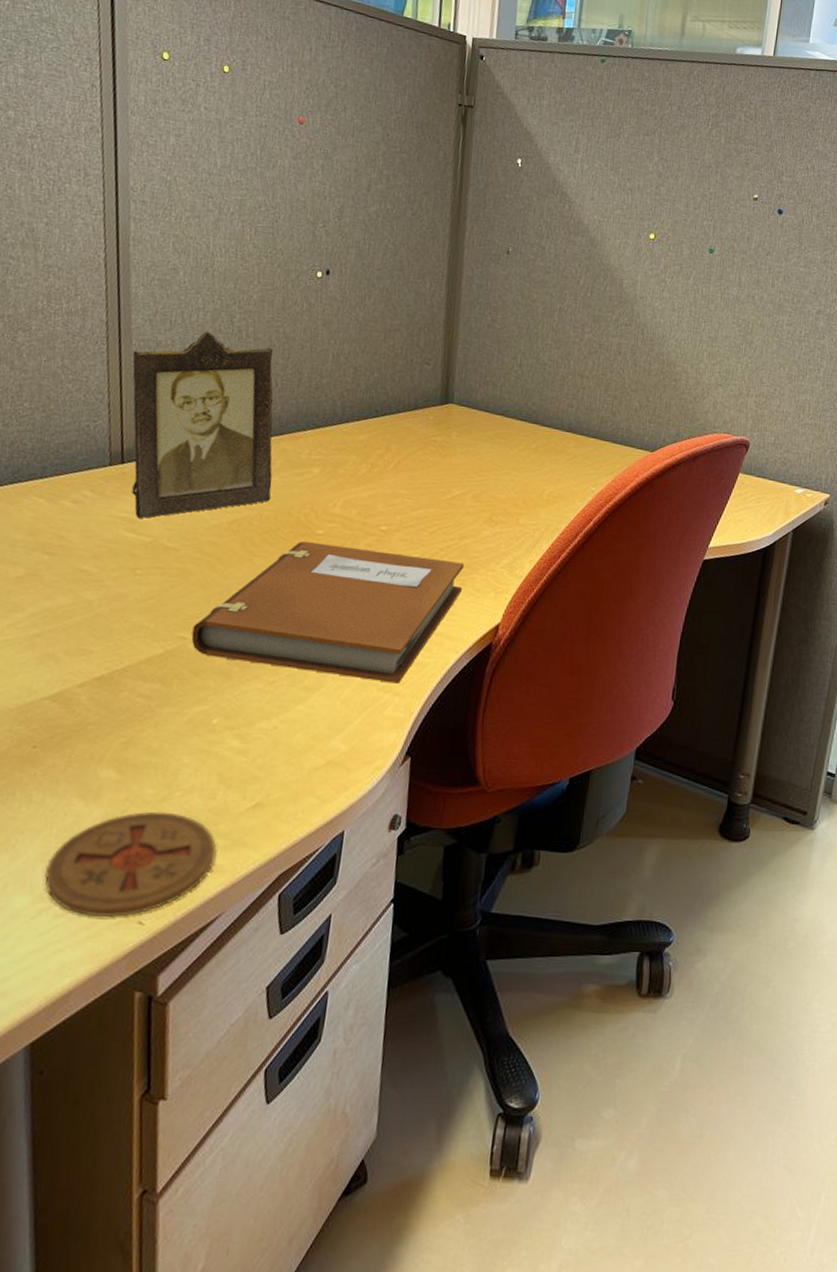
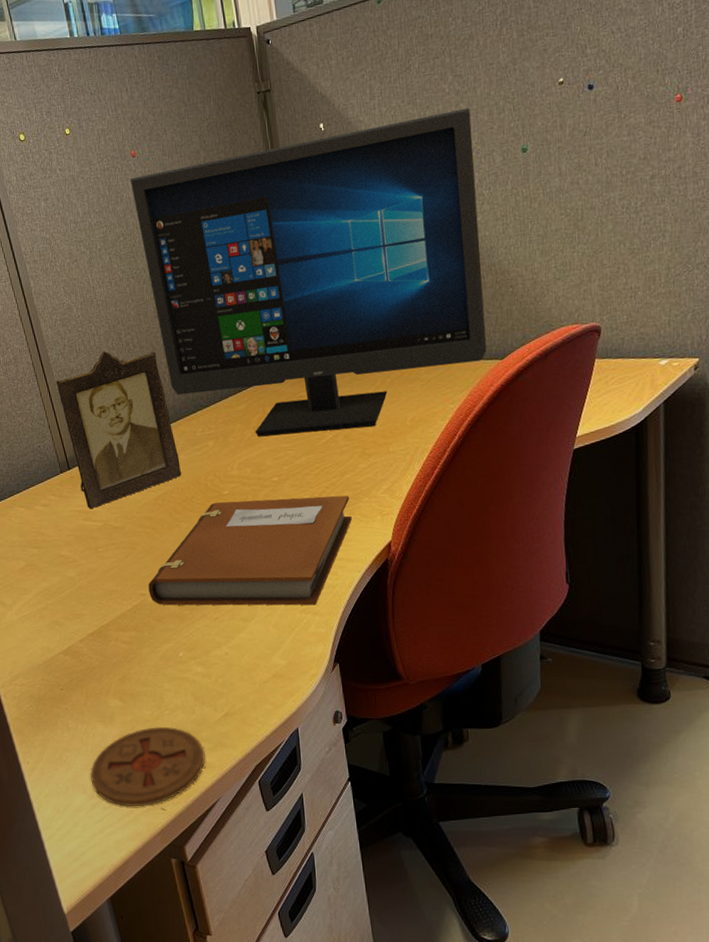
computer monitor: none [282,146,669,492] -> present [130,107,487,437]

